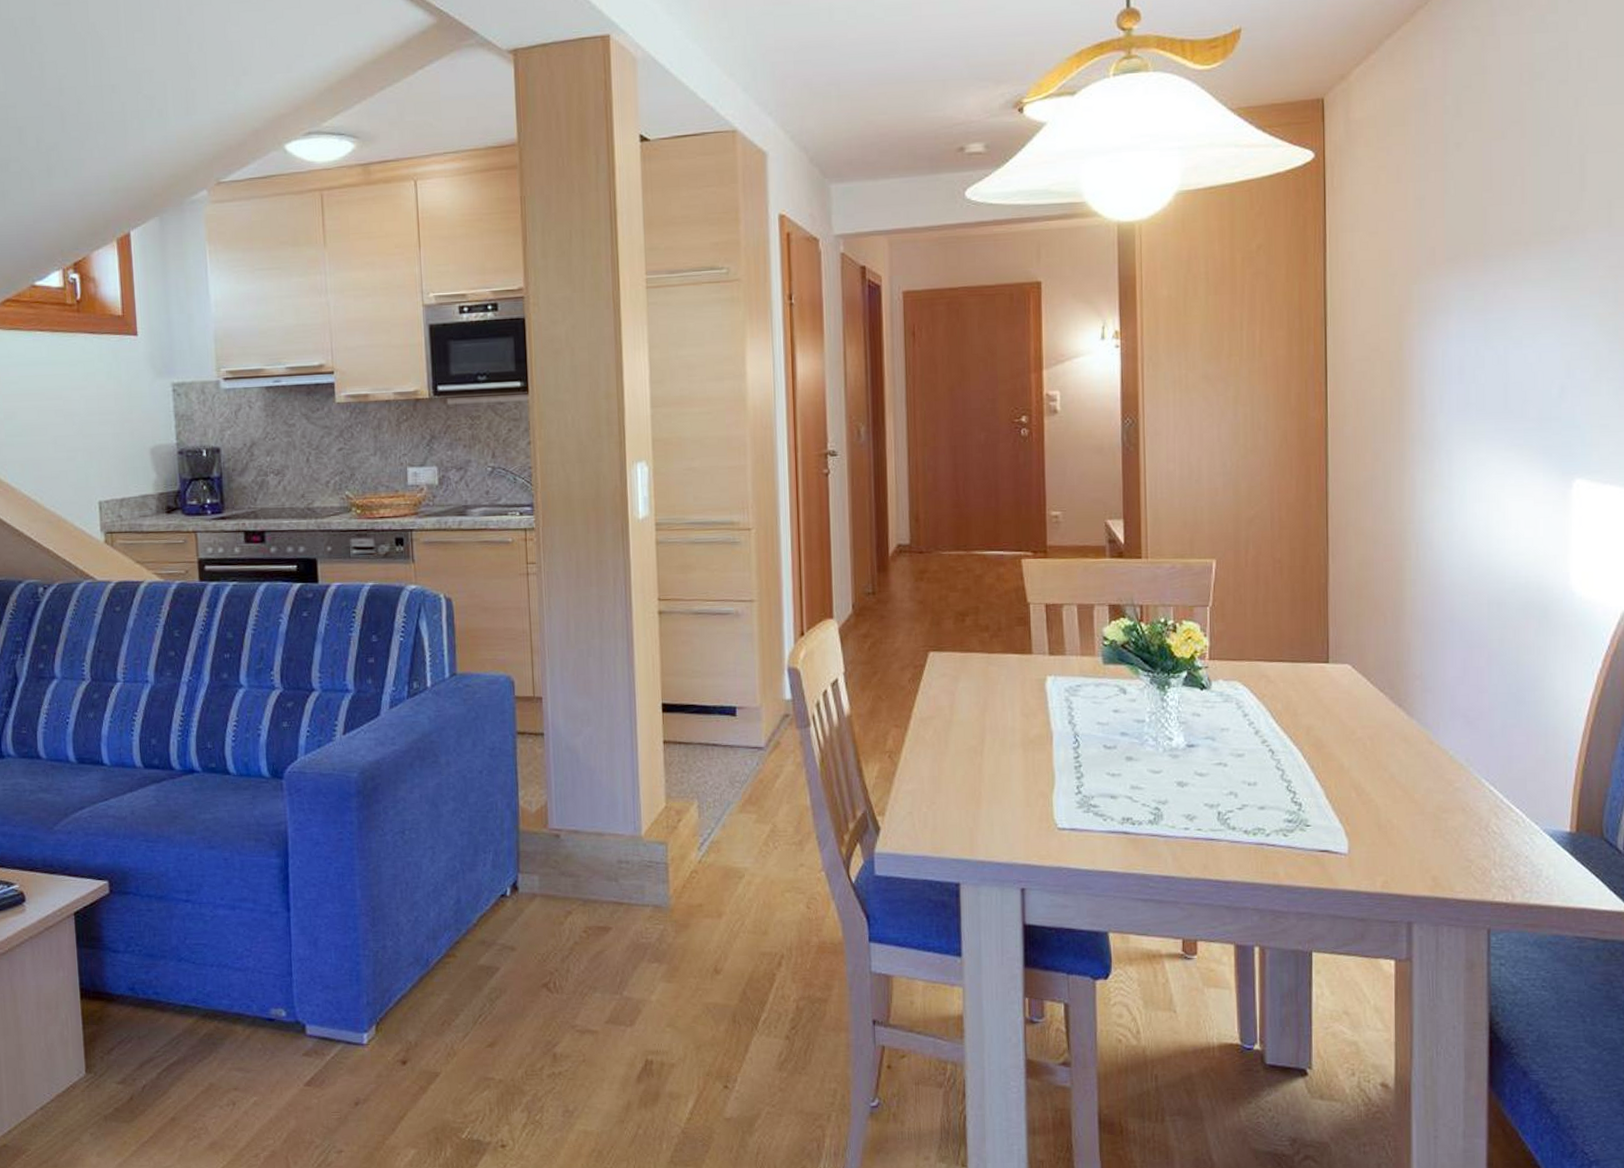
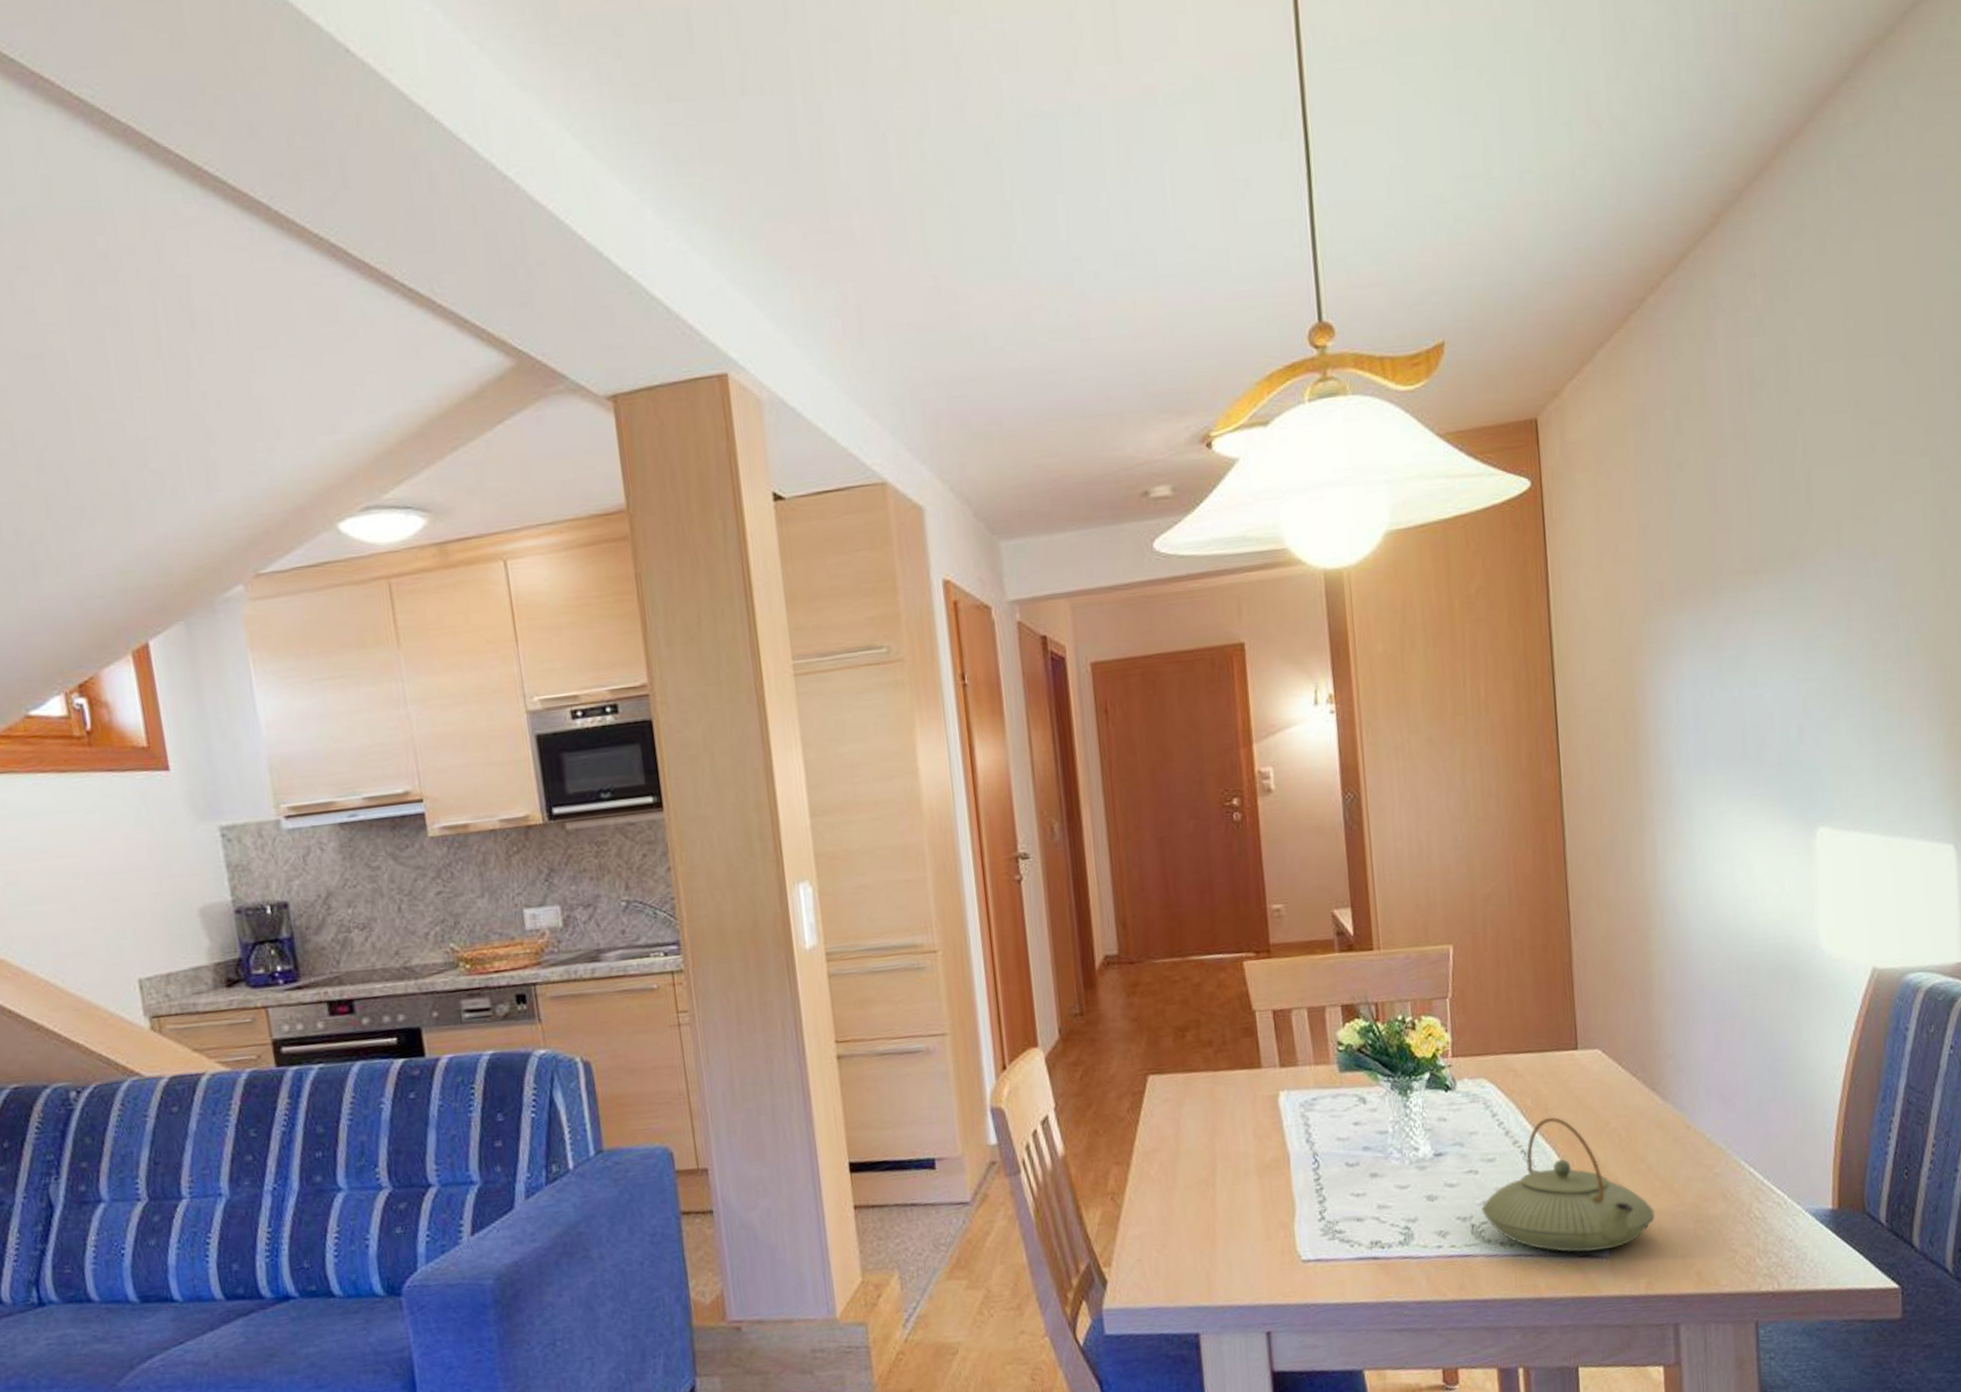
teapot: none [1229,721,1395,847] -> present [1482,1116,1656,1253]

